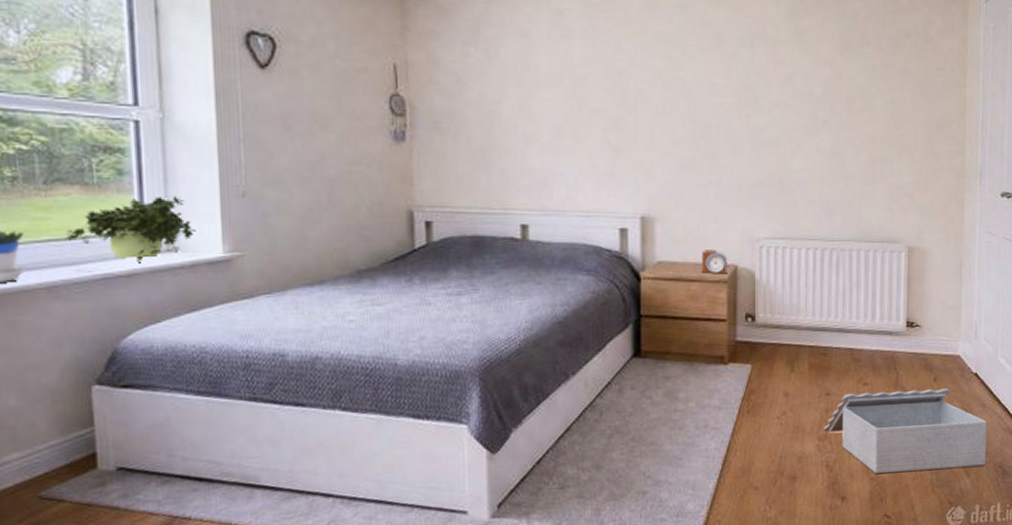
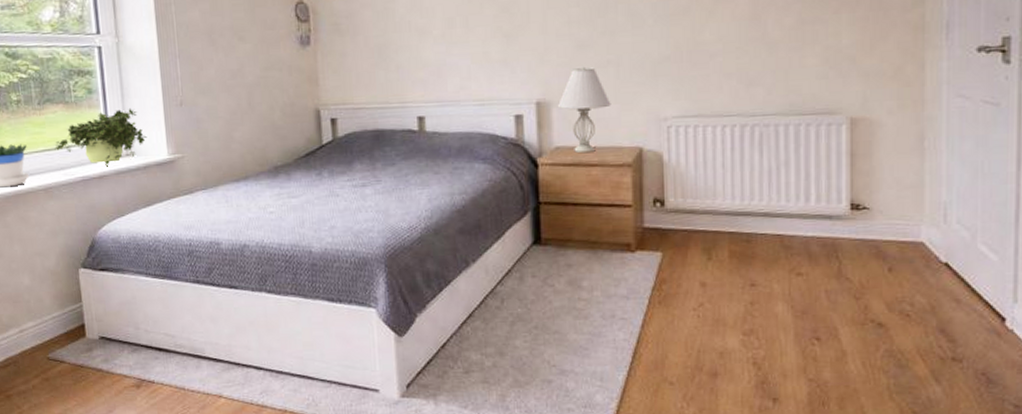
table lamp: none [660,185,711,269] -> present [557,66,611,154]
alarm clock: present [701,250,728,274] -> none [602,132,632,158]
storage basket: present [823,388,987,474] -> none [748,280,963,375]

